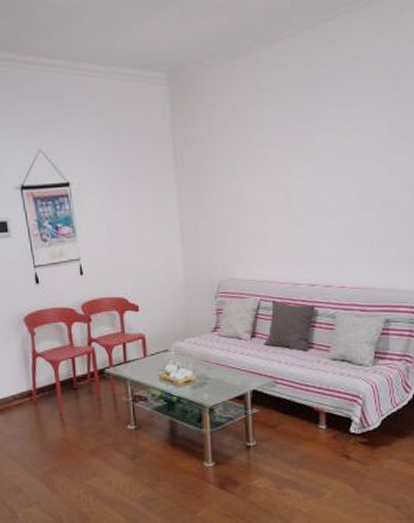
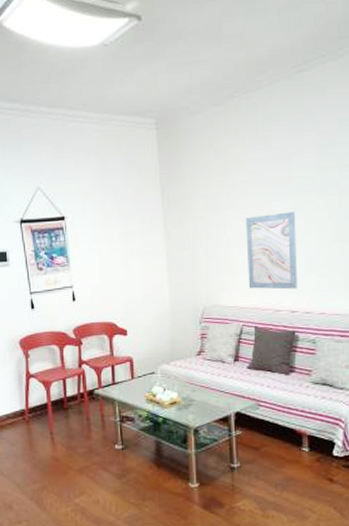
wall art: none [264,178,319,262] -> present [245,212,299,290]

